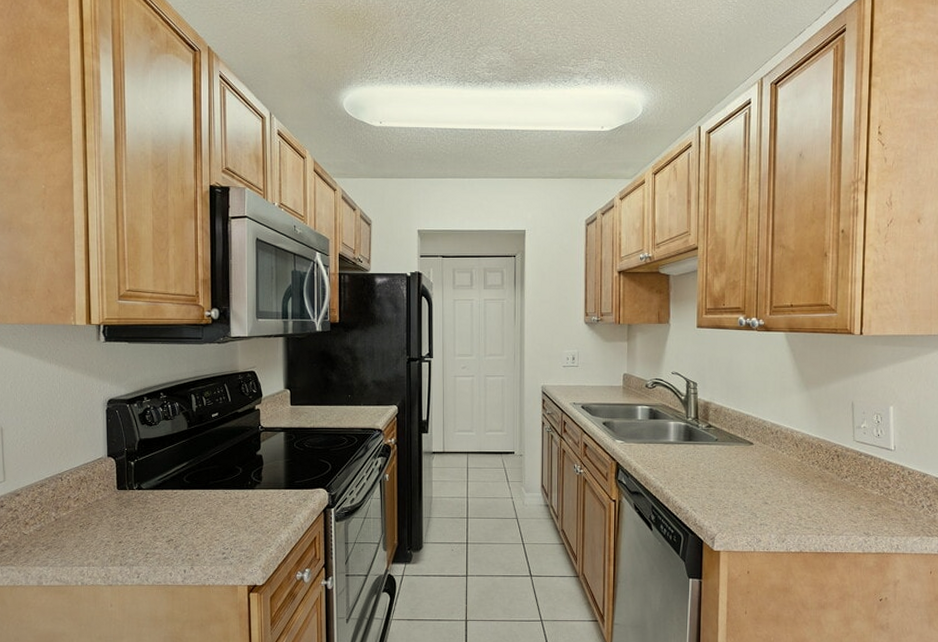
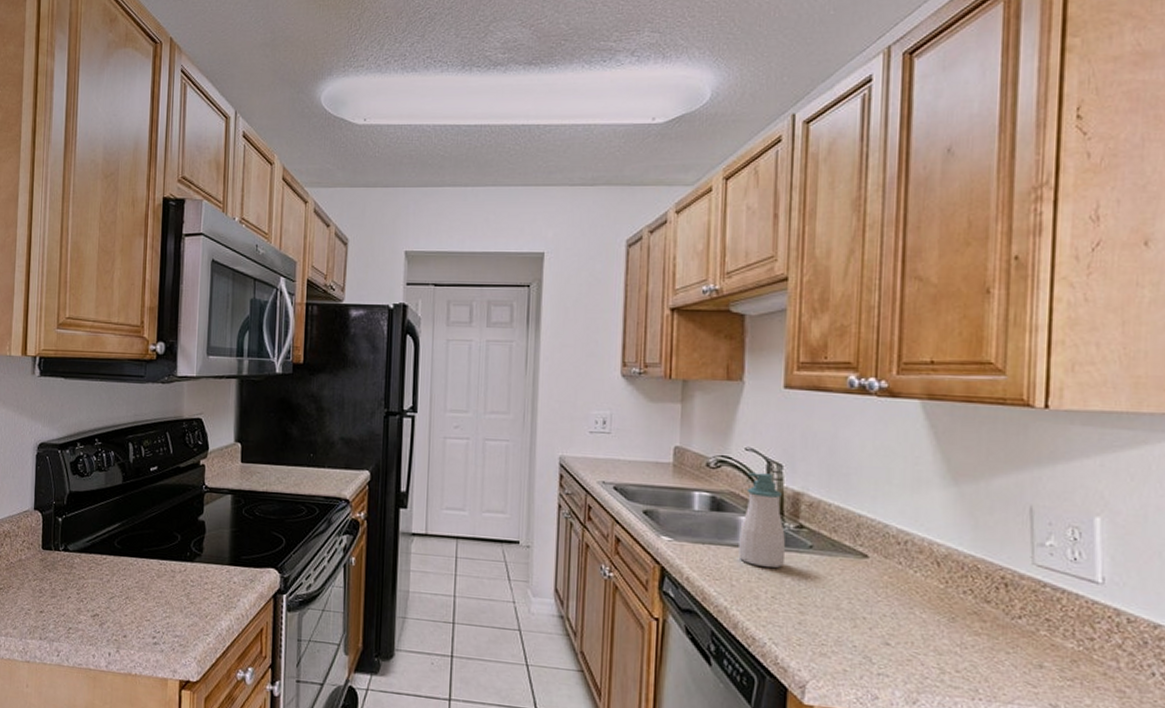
soap bottle: none [669,390,700,457] -> present [738,472,786,568]

